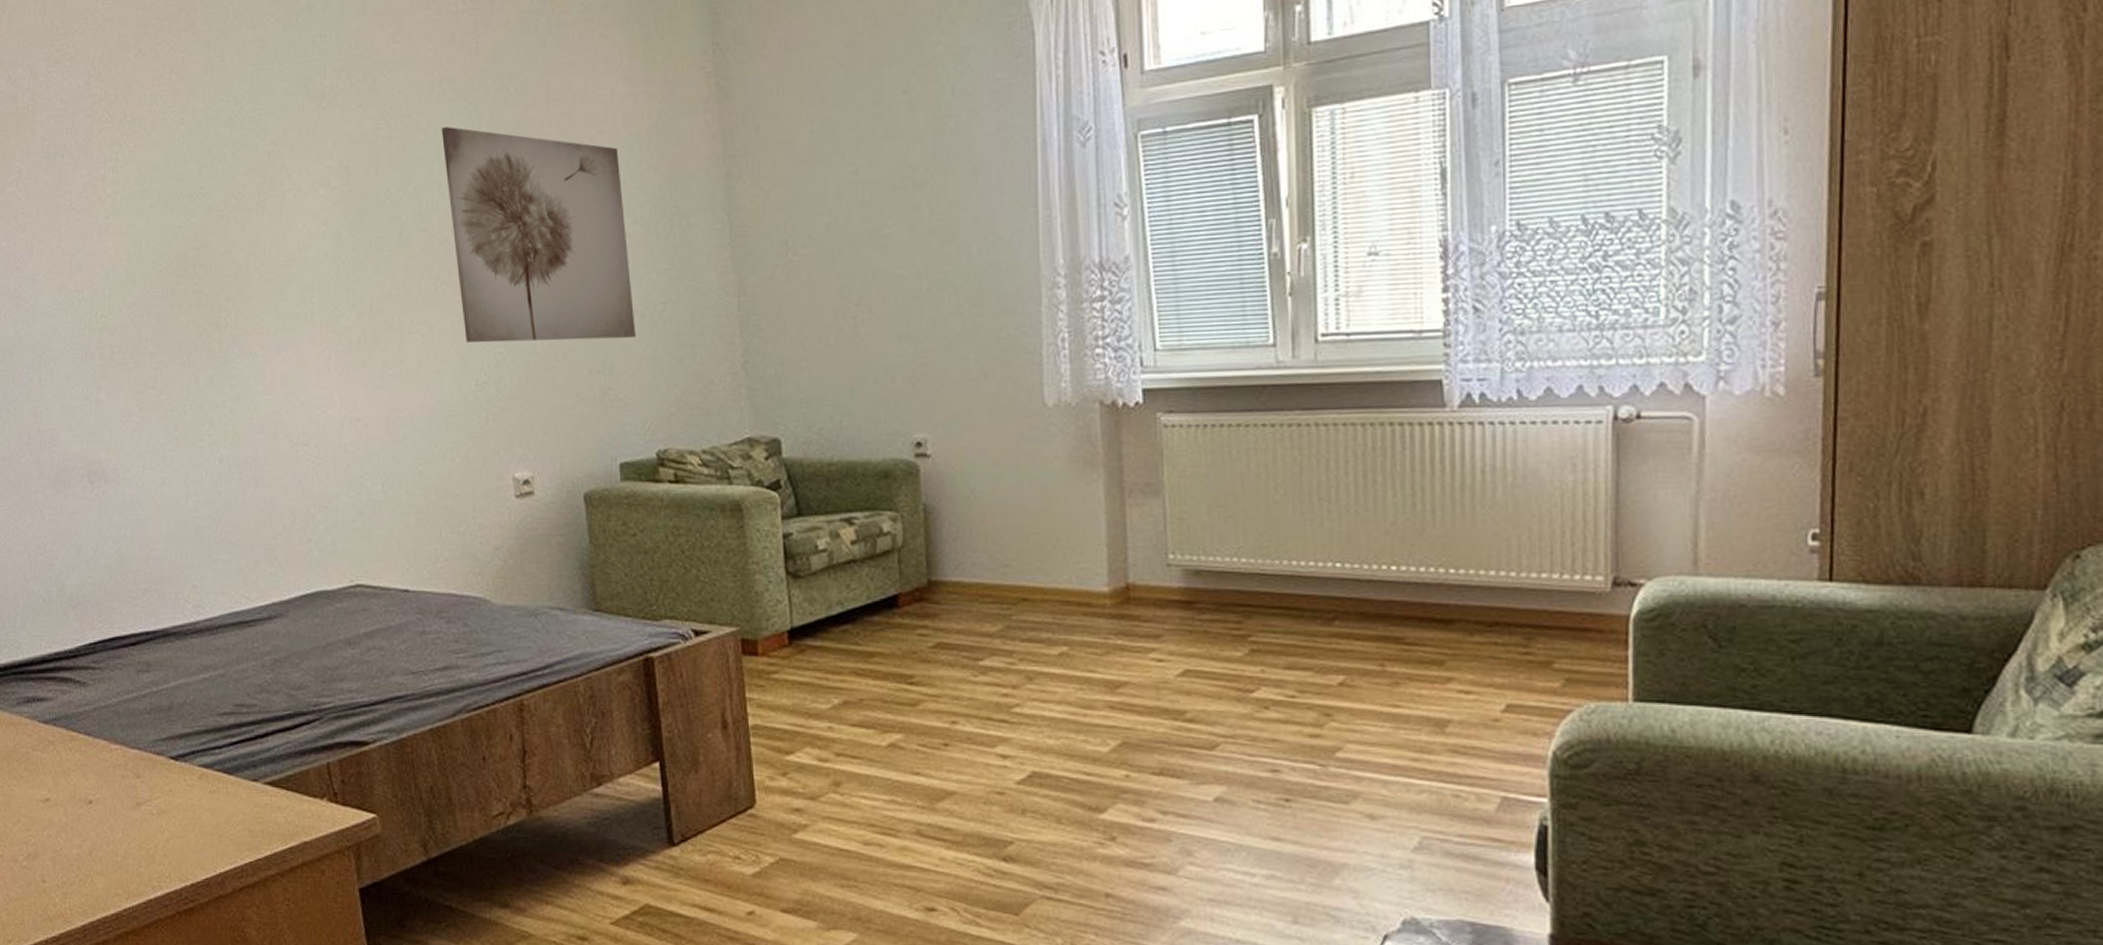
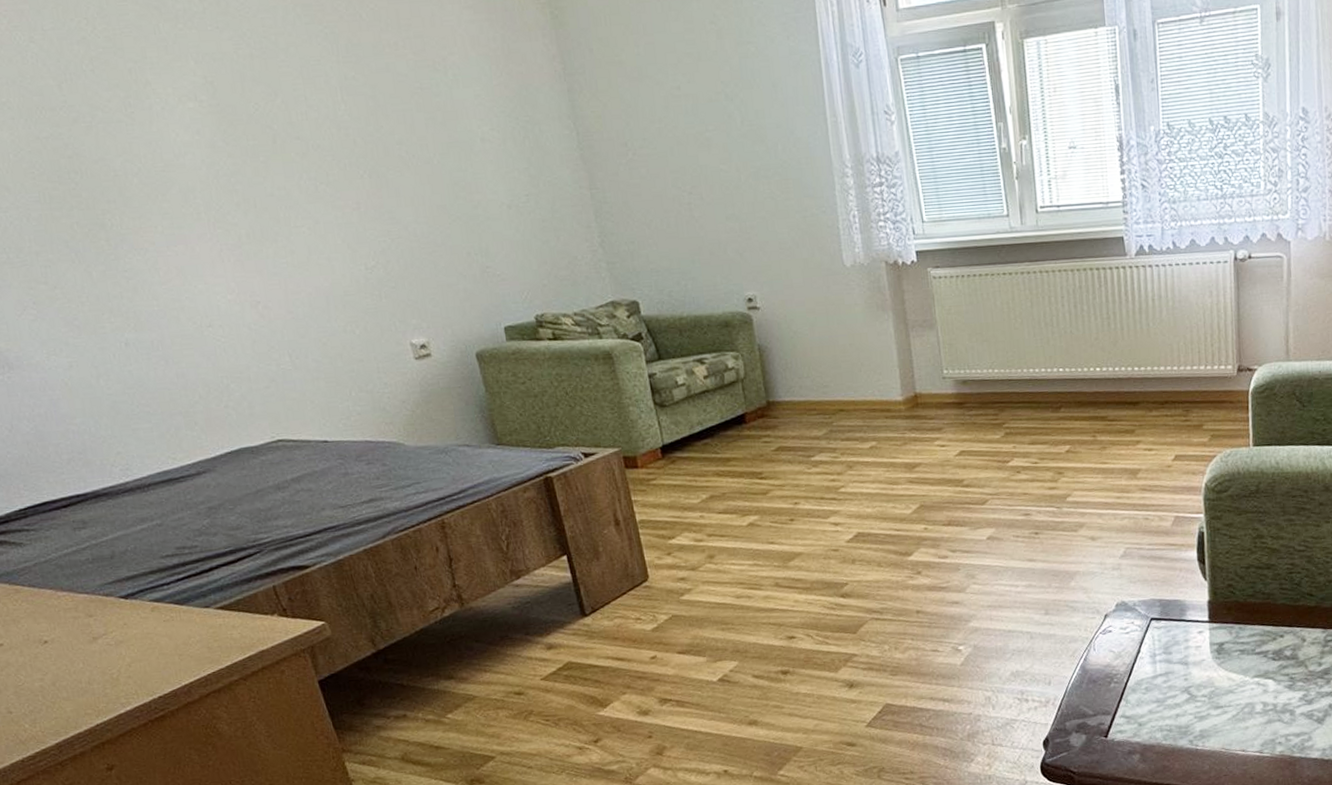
wall art: present [441,127,635,343] -> none [300,47,505,233]

